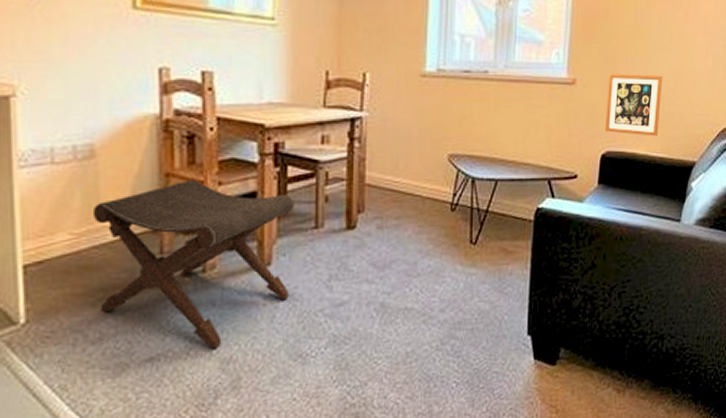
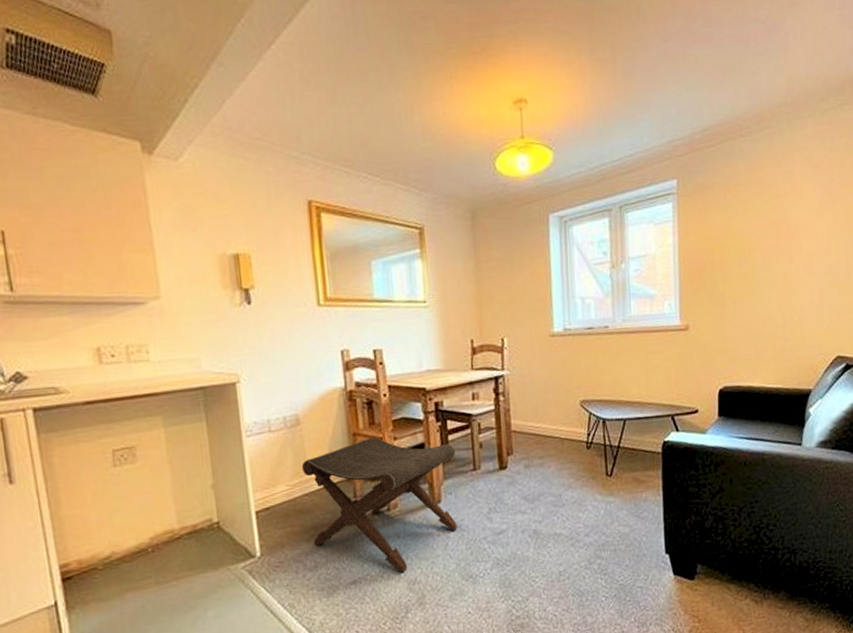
picture frame: present [604,73,663,137] -> none [719,314,772,370]

